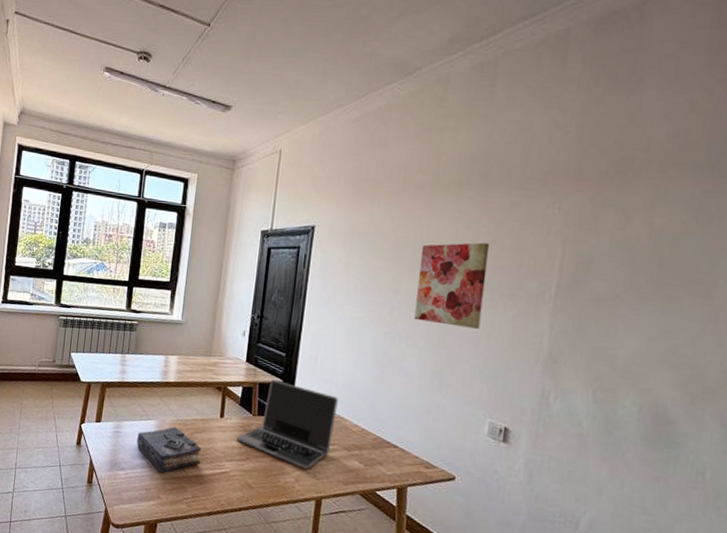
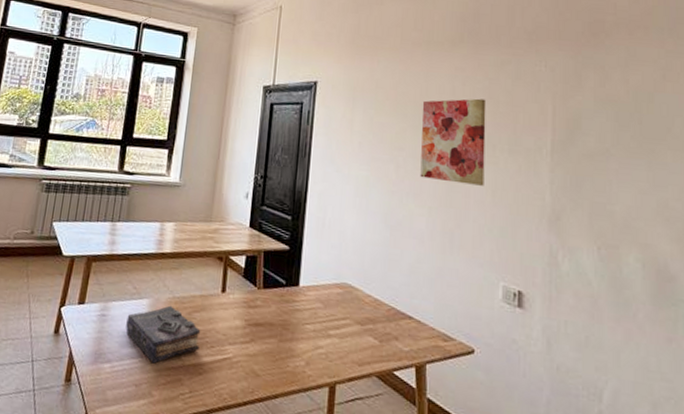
laptop: present [237,379,338,469] -> none [240,246,348,350]

